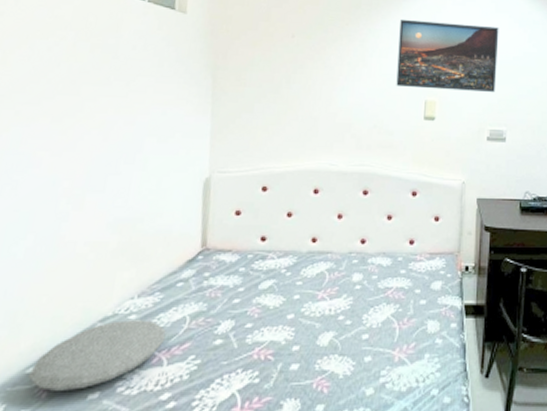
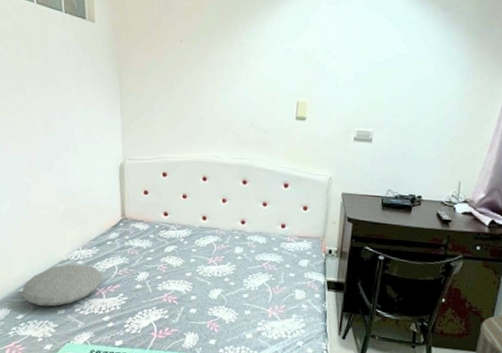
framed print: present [396,19,499,92] -> none [271,21,372,94]

